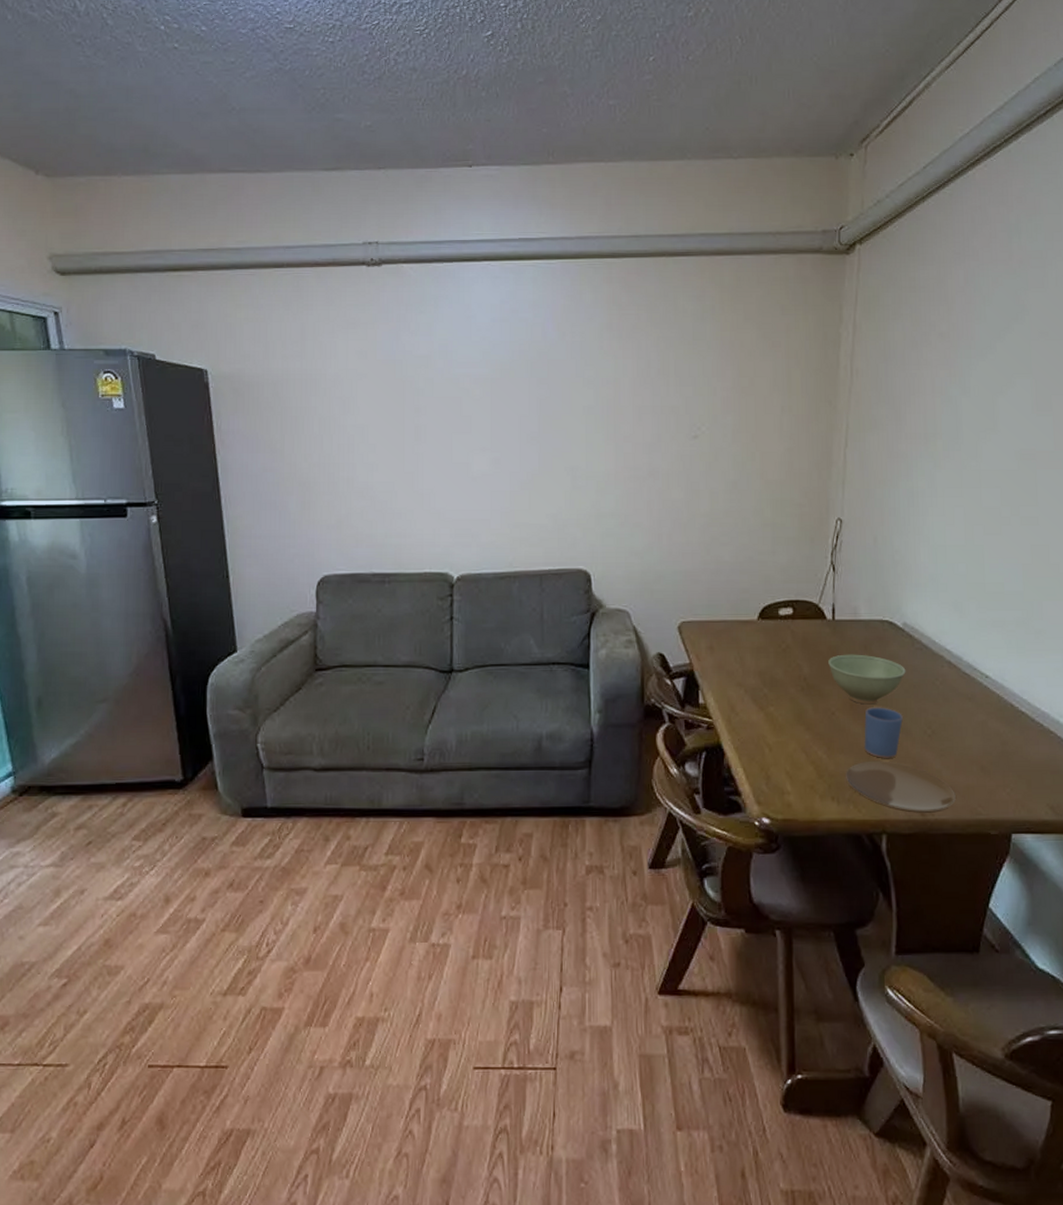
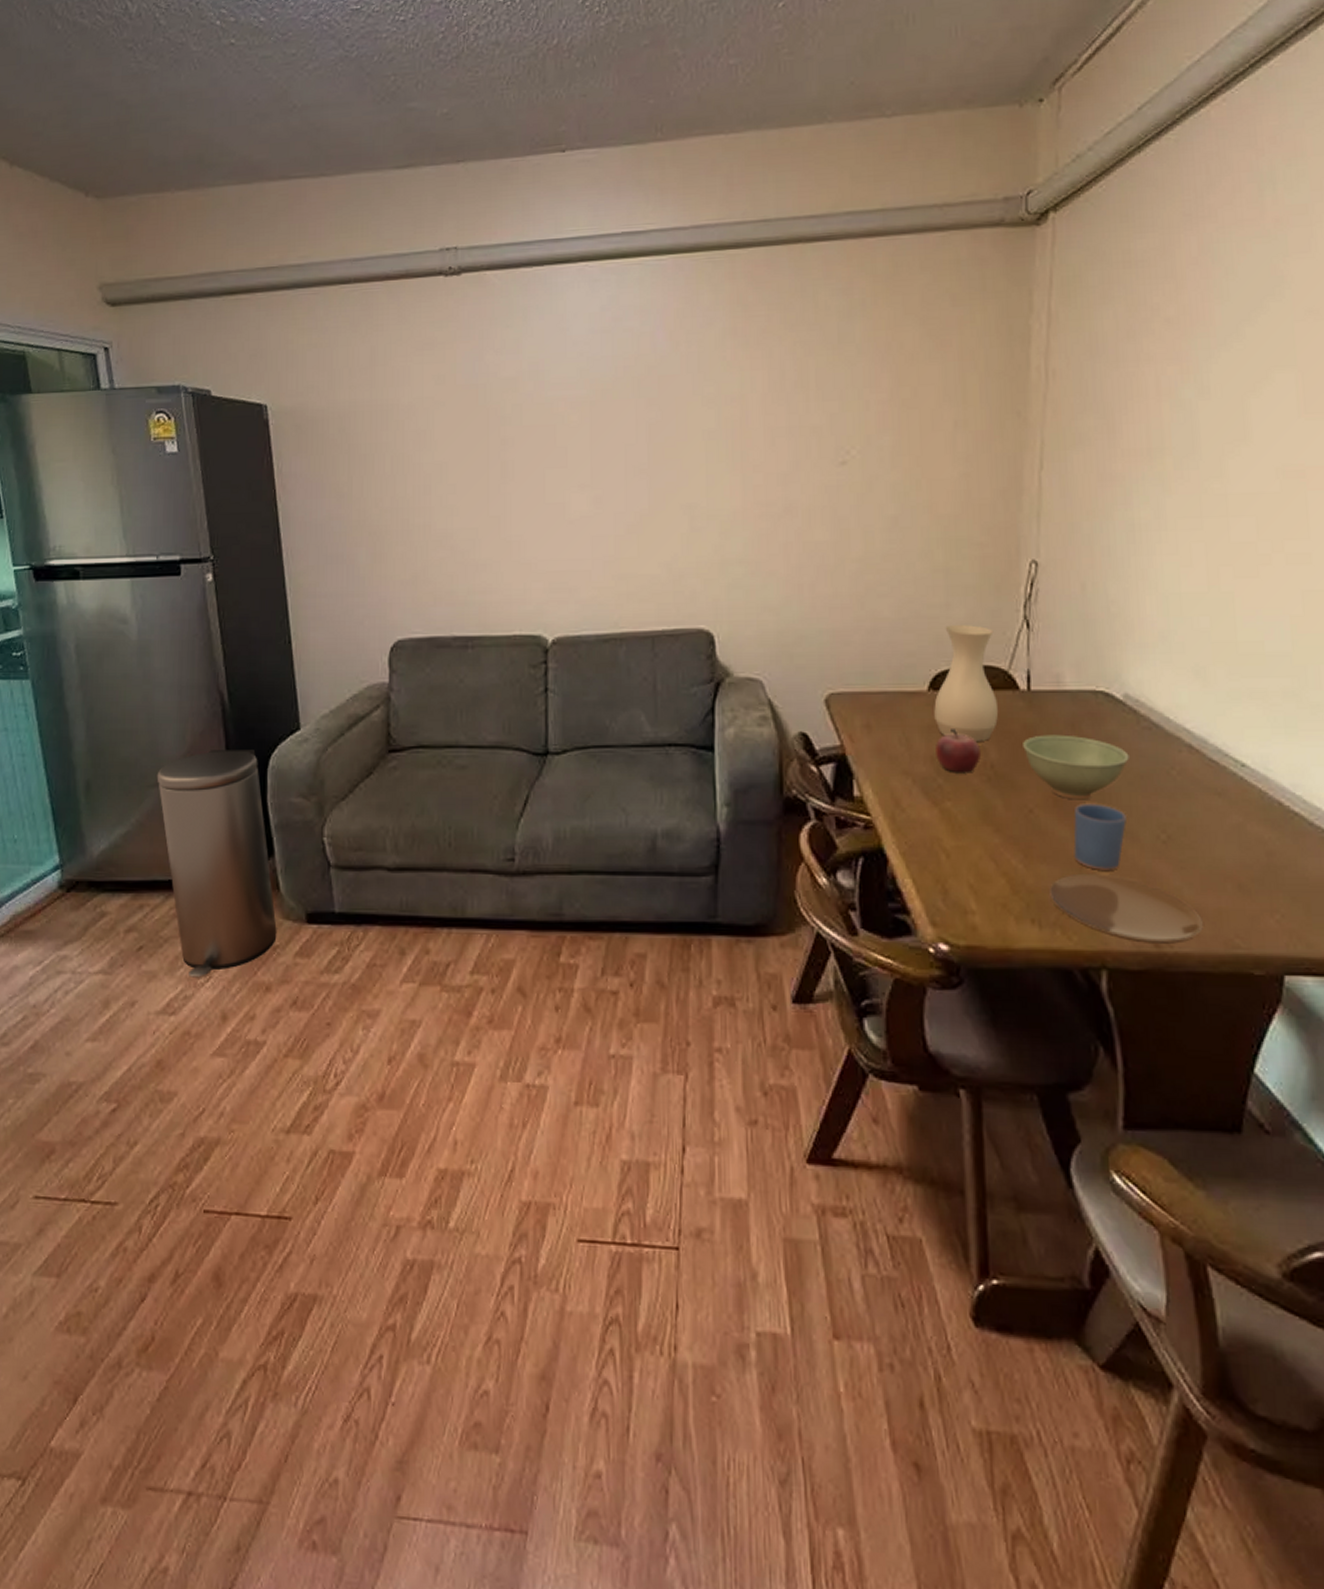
pedal bin: none [104,669,215,867] -> present [157,750,277,978]
vase: none [762,568,811,661] -> present [934,625,999,743]
fruit: none [763,650,797,684] -> present [936,729,982,772]

